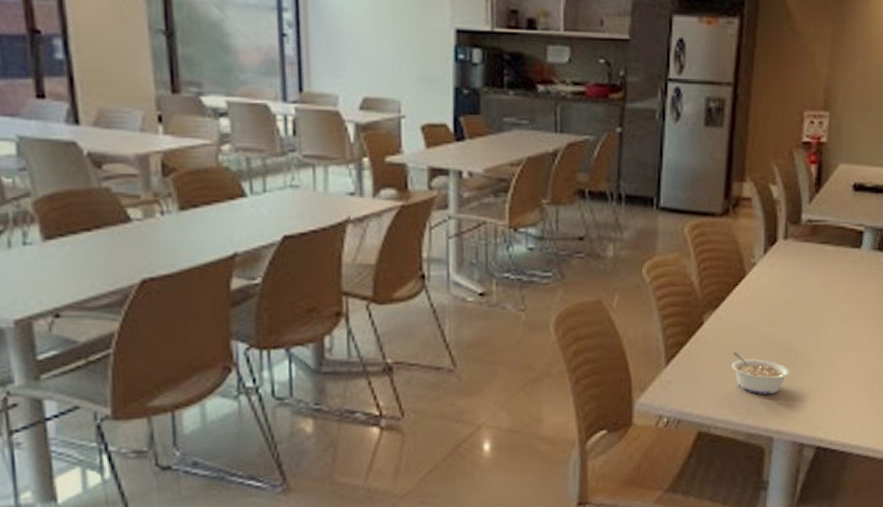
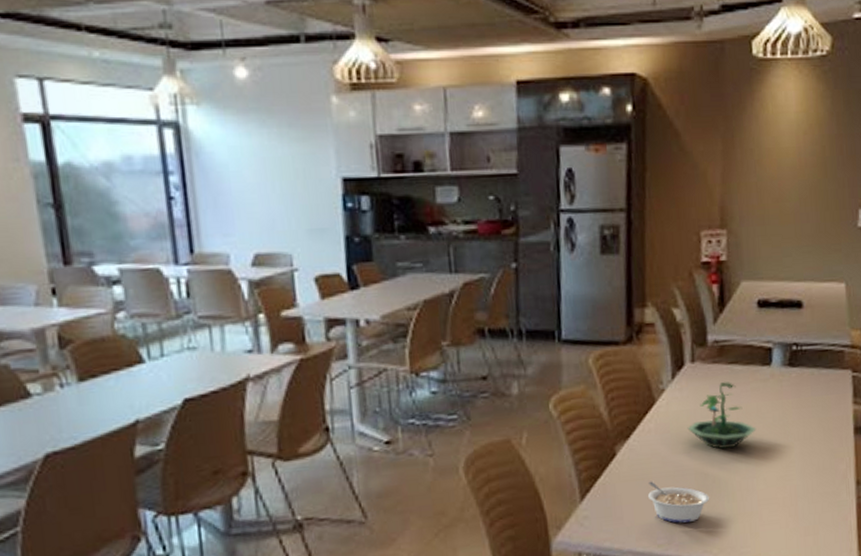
terrarium: none [775,261,842,326] -> present [687,382,757,450]

